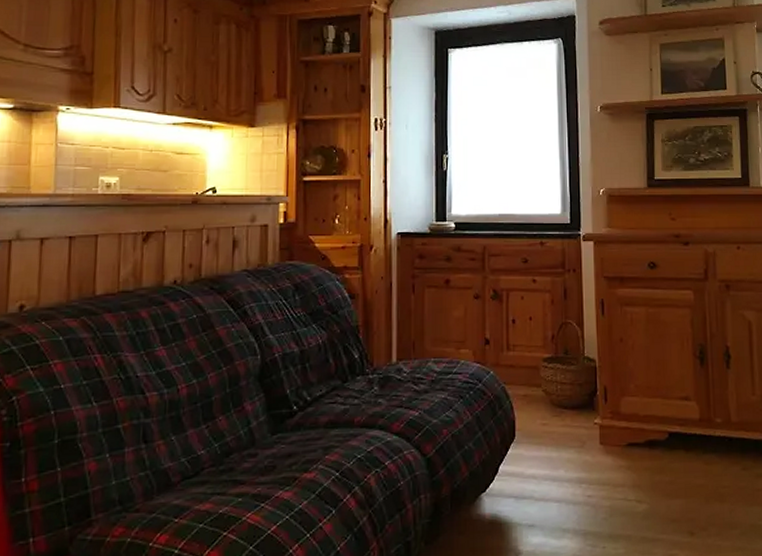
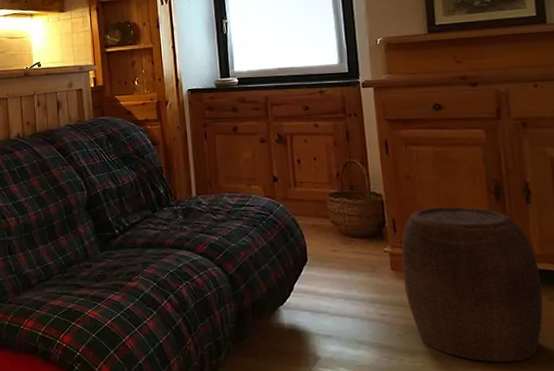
stool: none [611,372,737,542] -> present [401,207,543,363]

